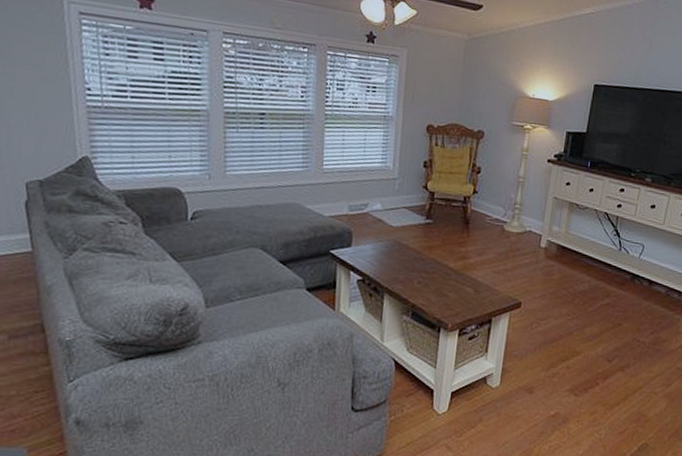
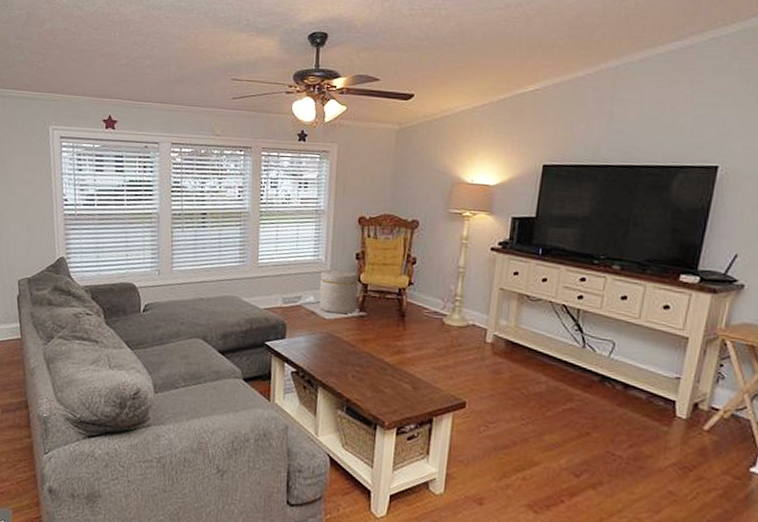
ottoman: none [385,176,426,222] -> present [318,269,359,314]

